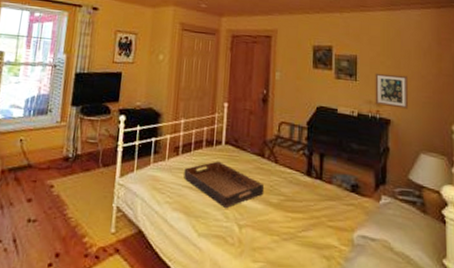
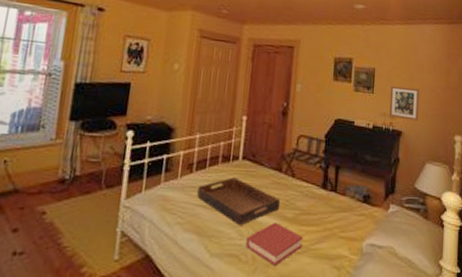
hardback book: none [232,206,289,251] -> present [246,222,303,266]

